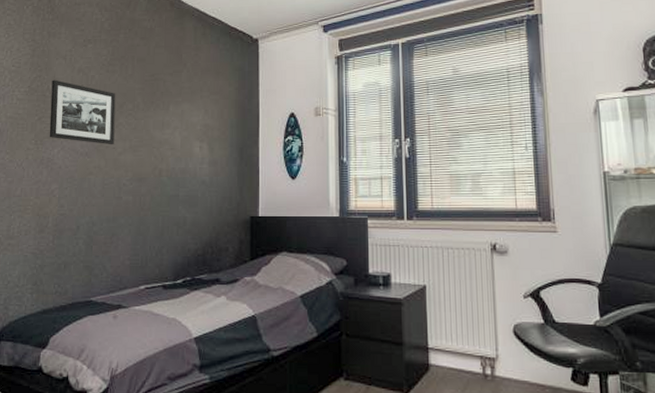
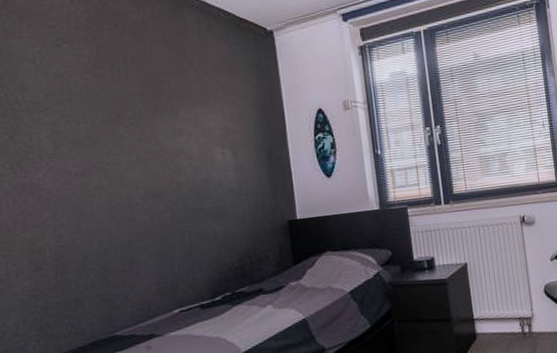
picture frame: present [49,79,116,145] -> none [20,89,117,161]

